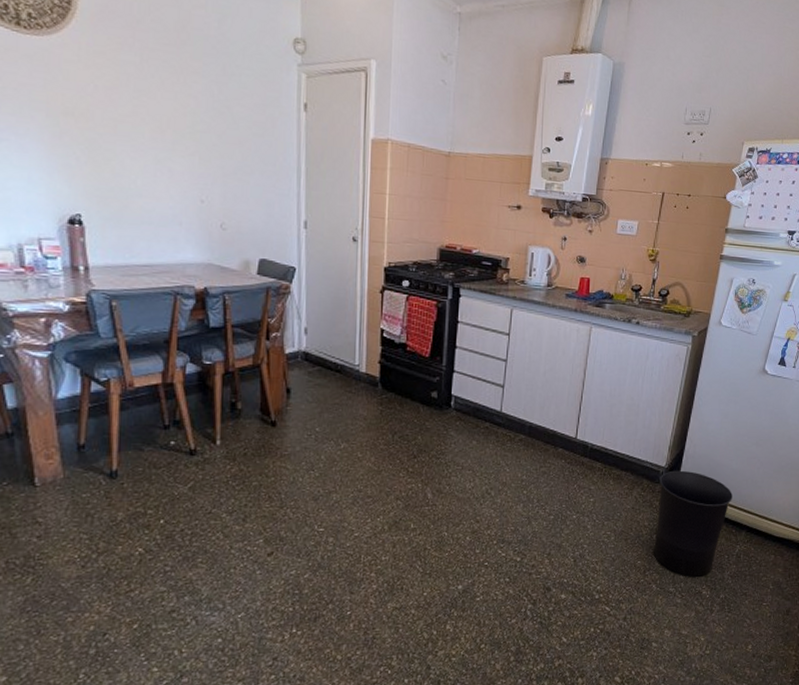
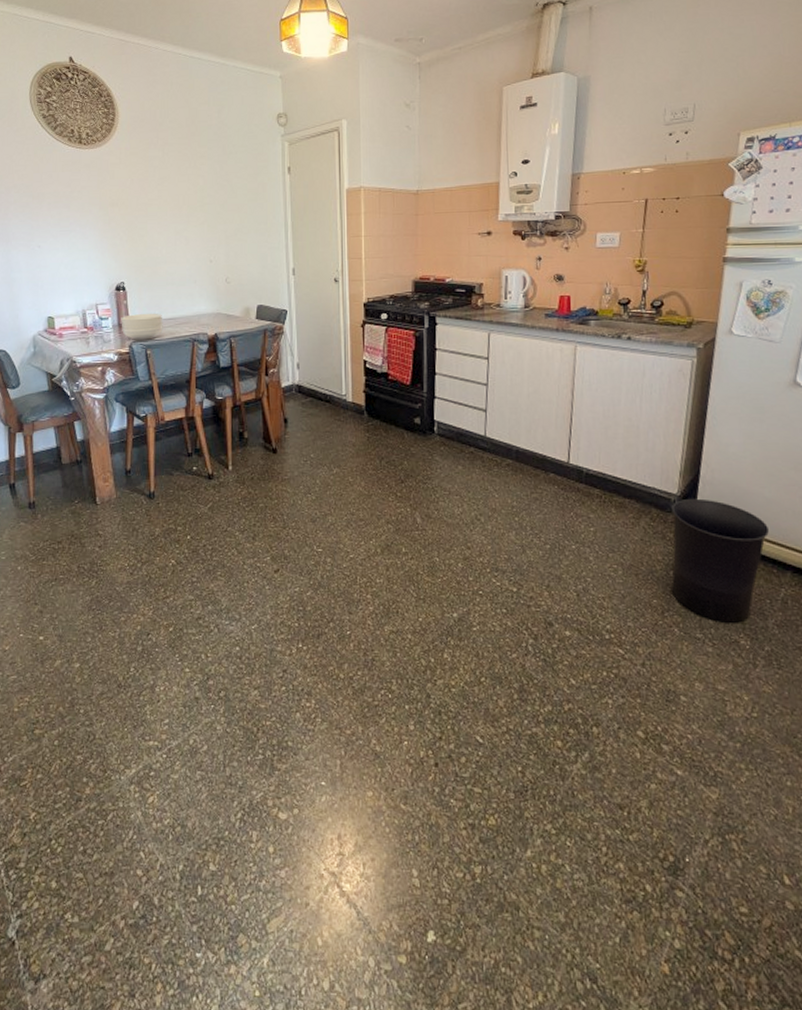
bowl: none [75,255,135,290] -> present [121,313,163,341]

